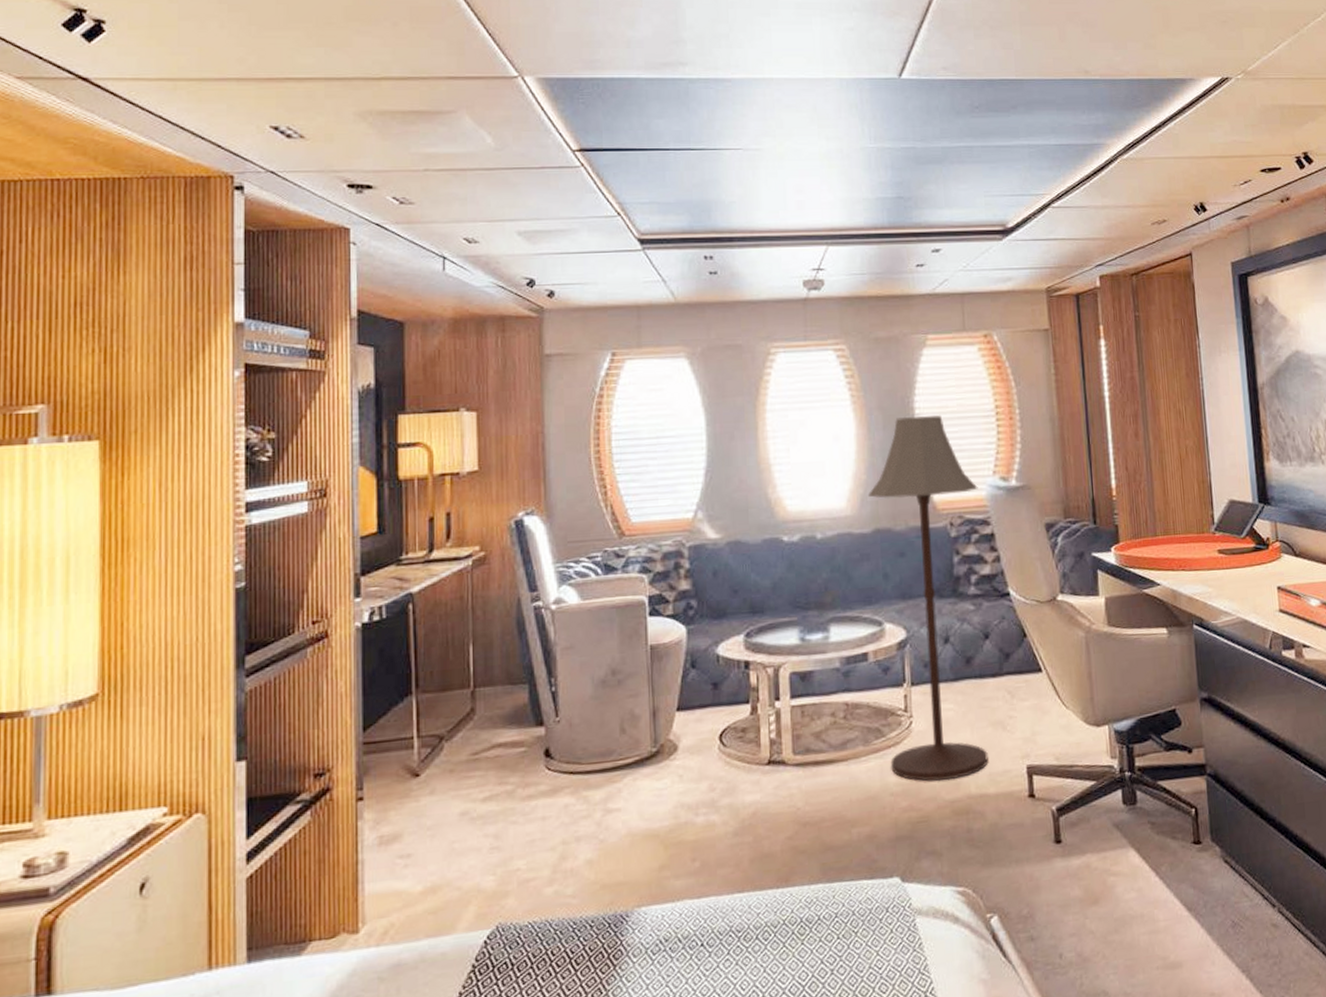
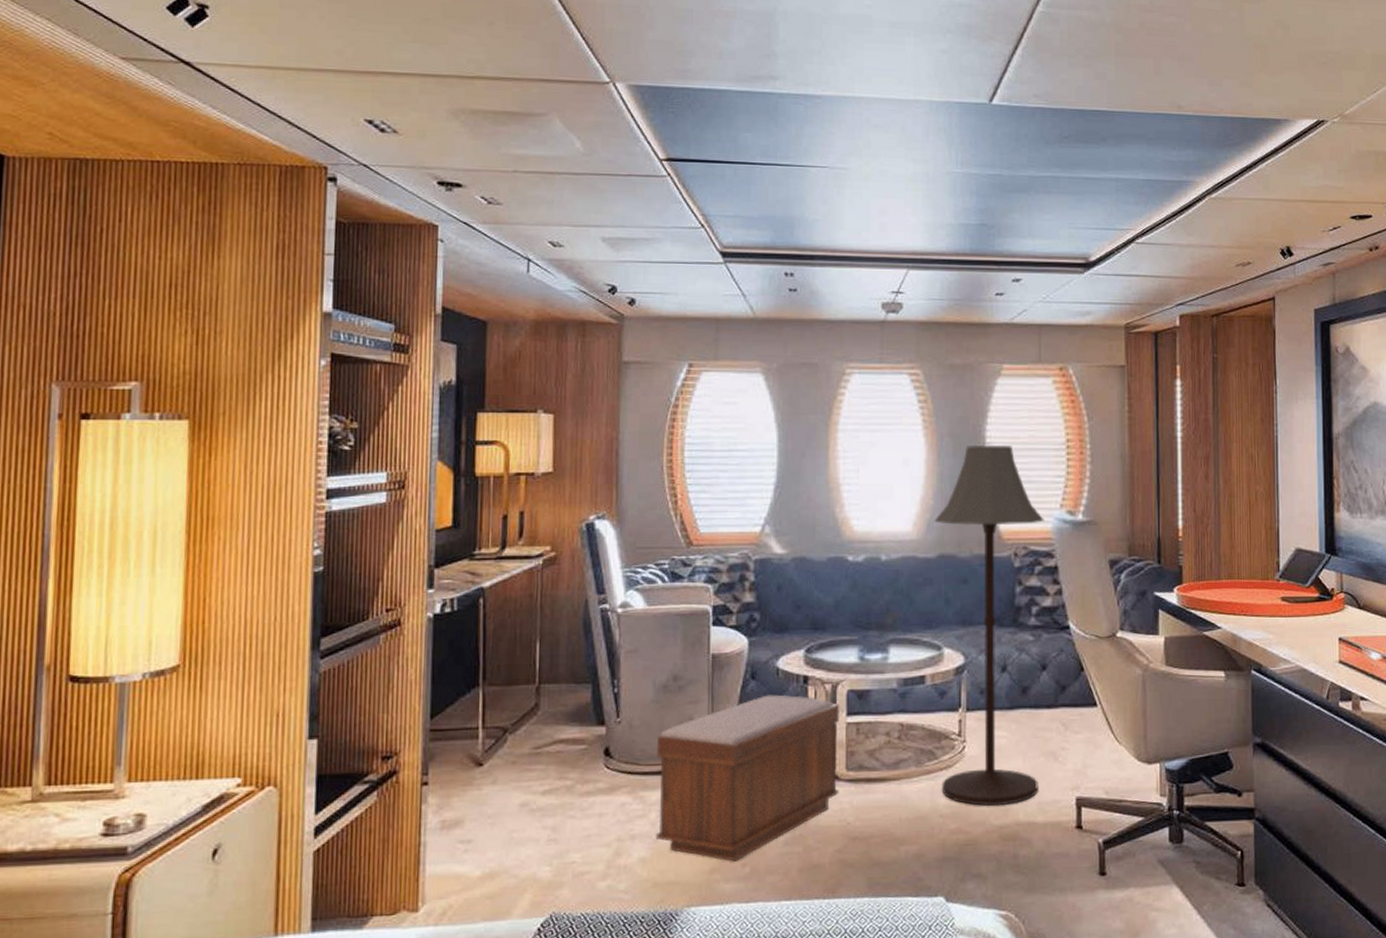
bench: none [597,681,787,857] -> present [655,694,840,862]

